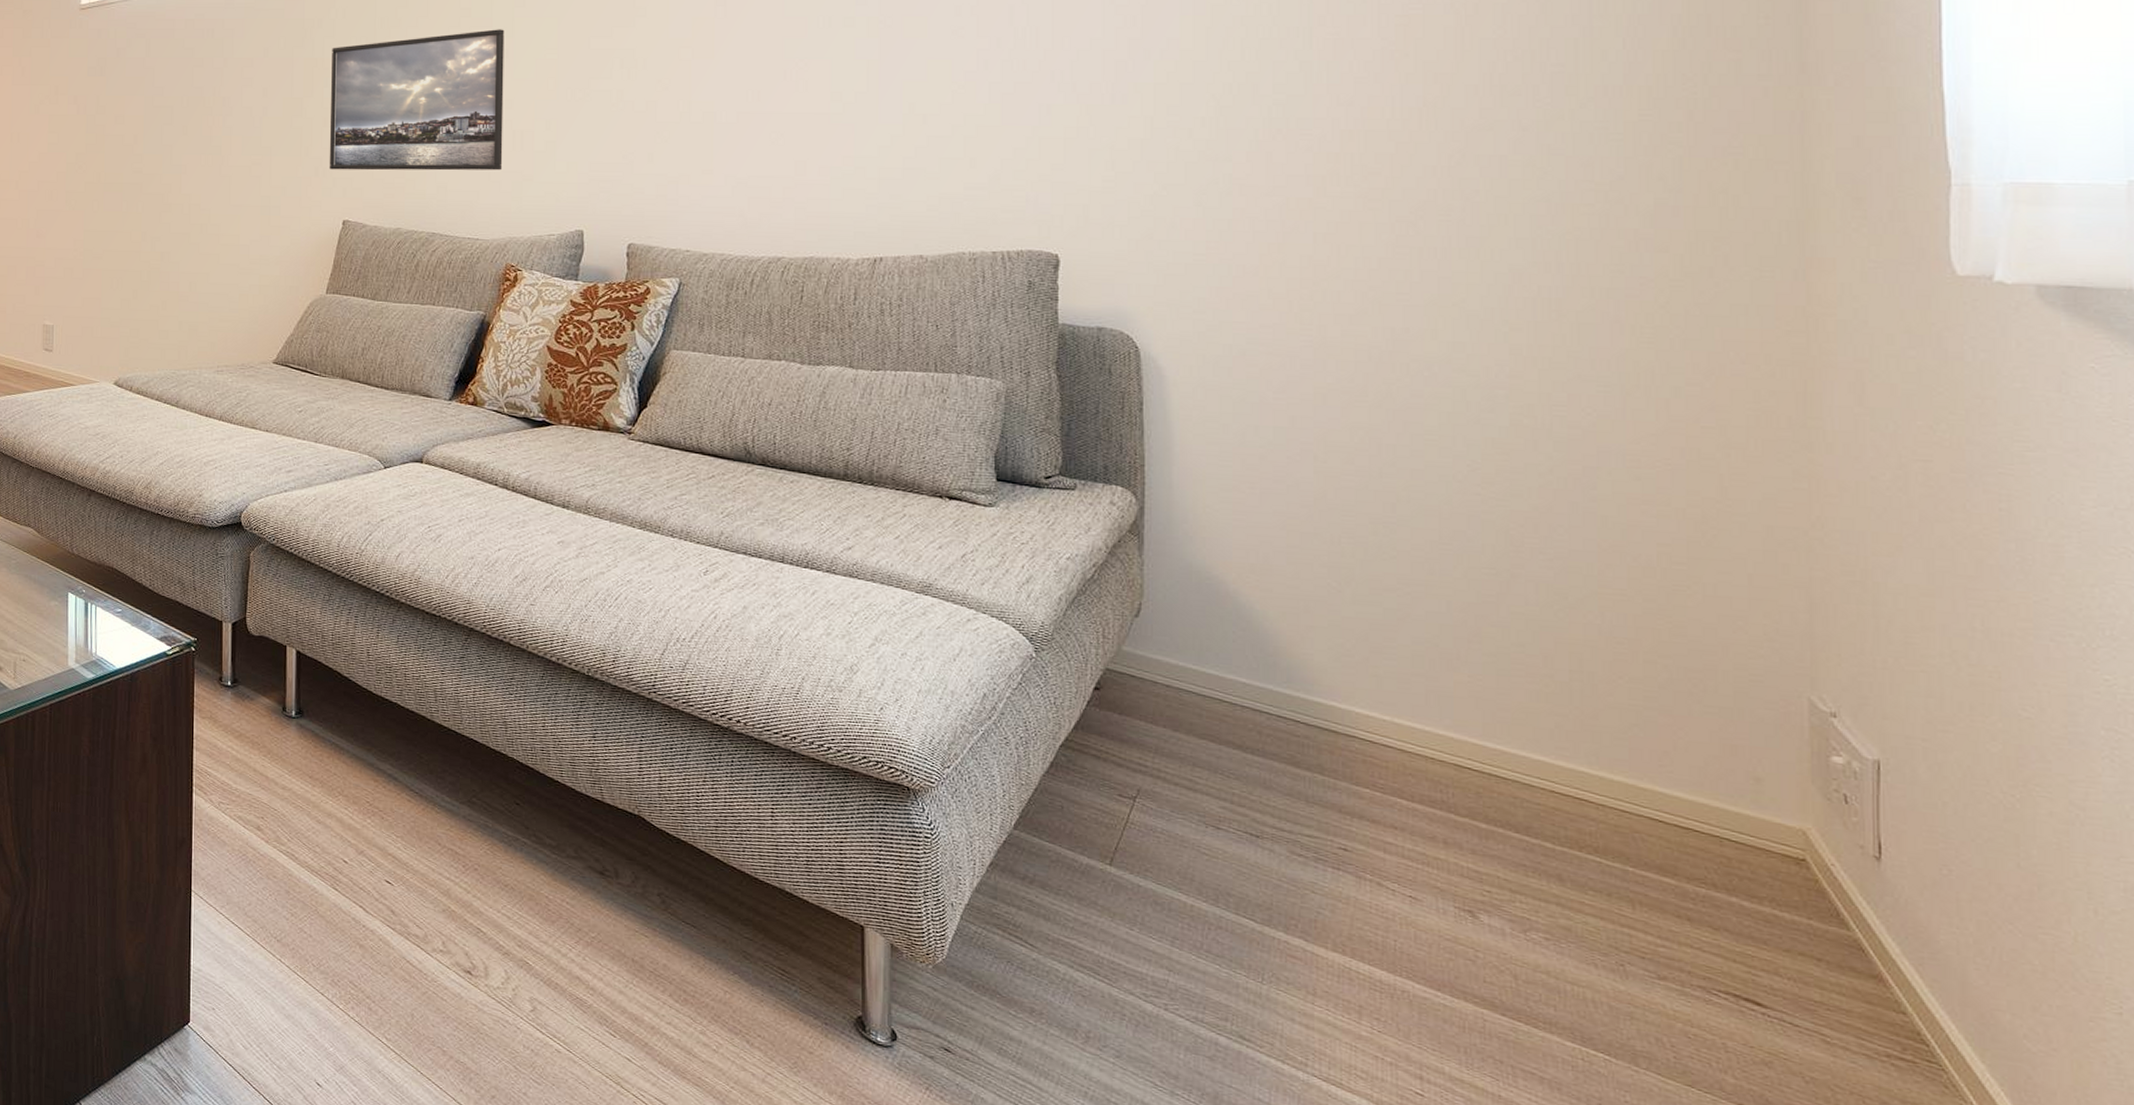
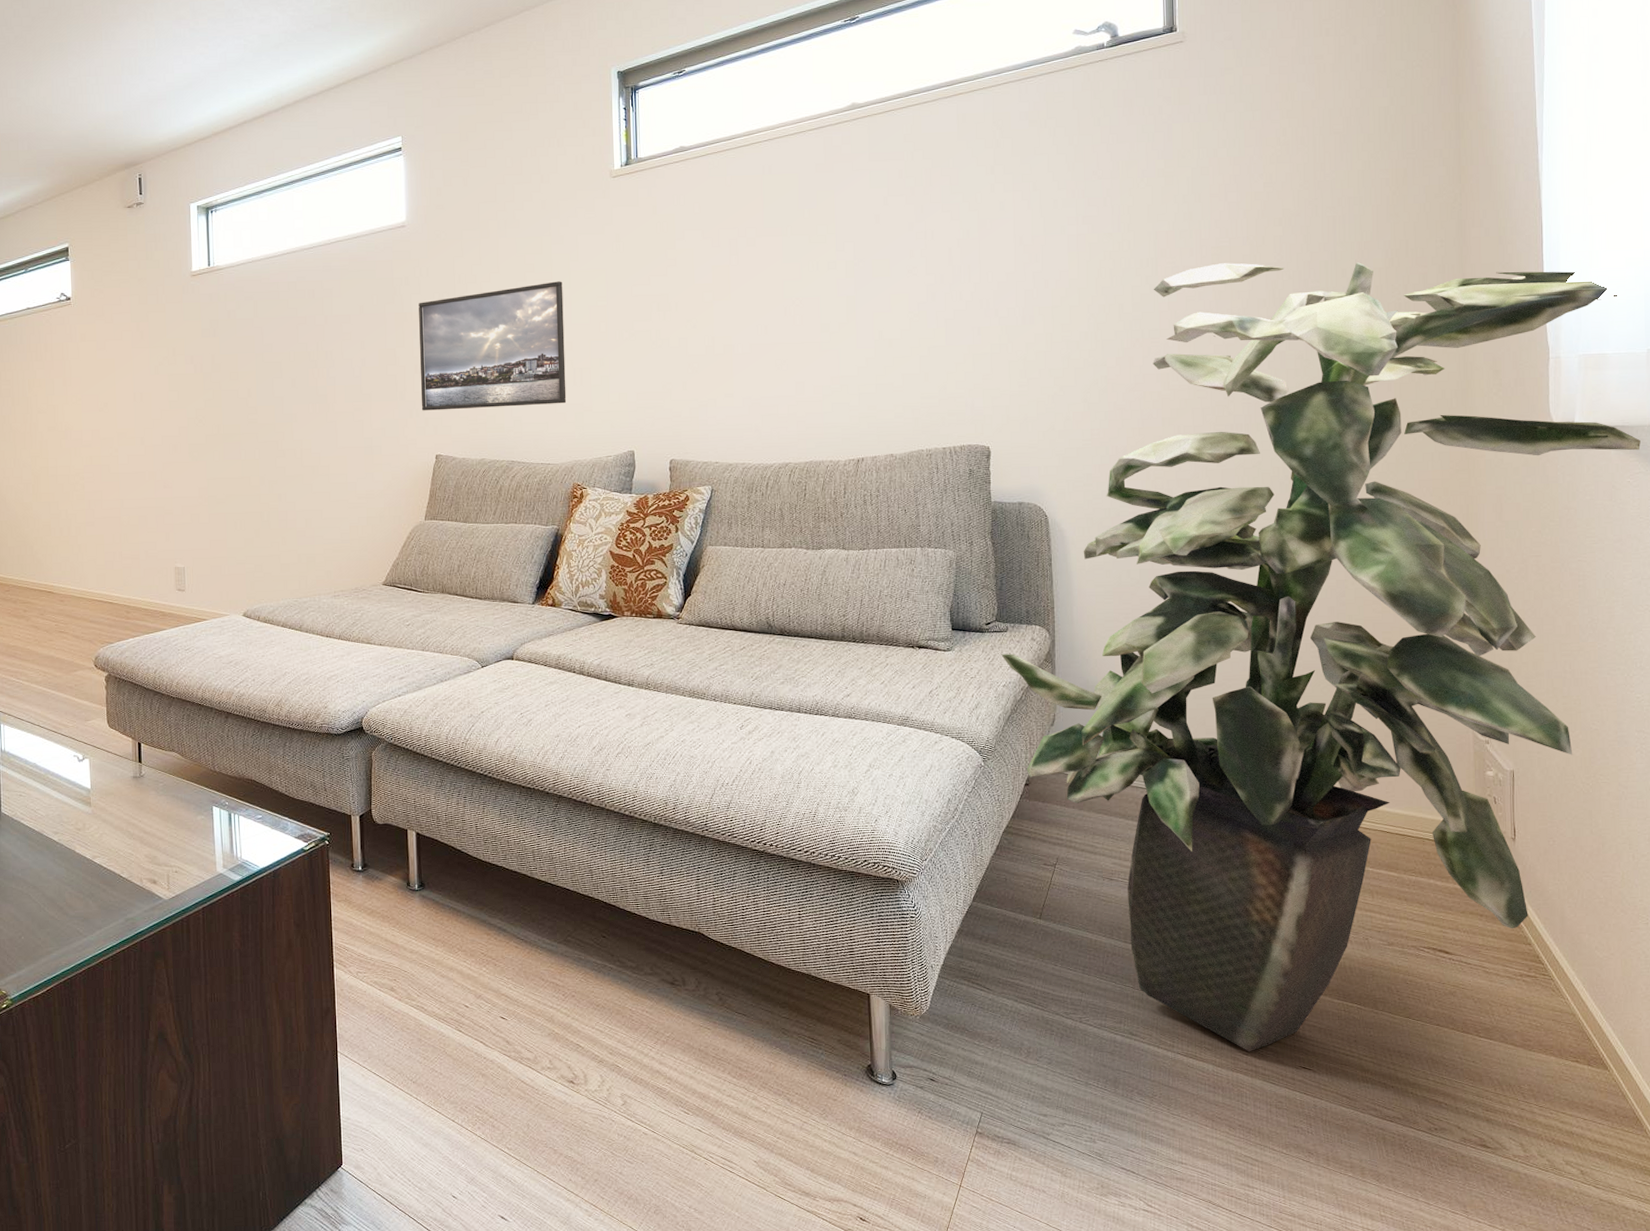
indoor plant: none [1066,36,2115,1093] -> present [1001,262,1641,1052]

